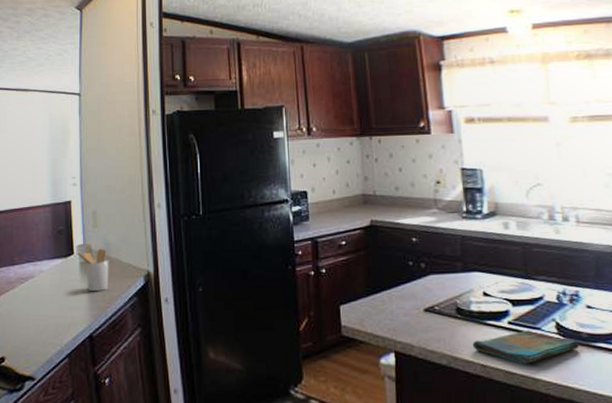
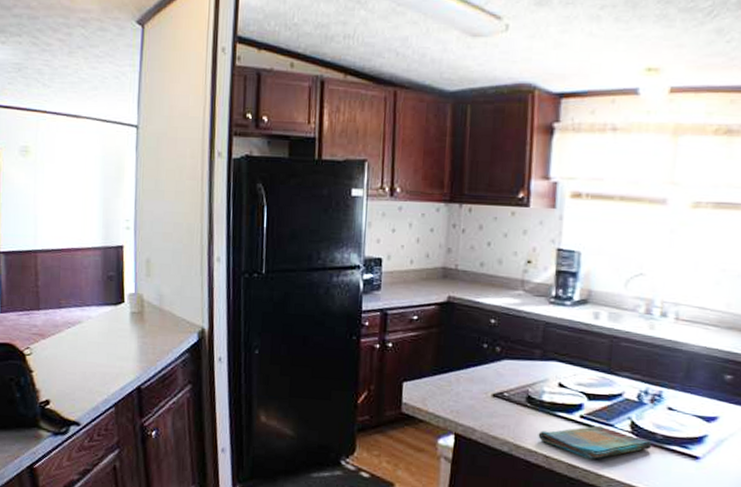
utensil holder: present [76,248,109,292] -> none [127,299,162,344]

